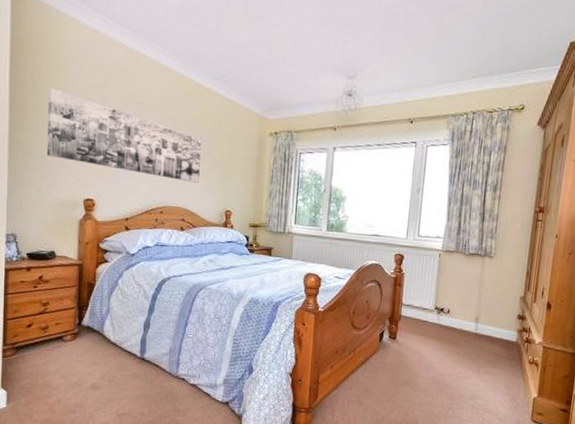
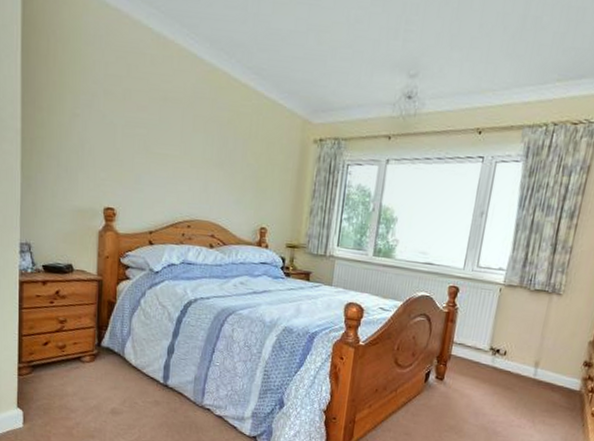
wall art: present [46,87,201,183] -> none [63,77,236,195]

